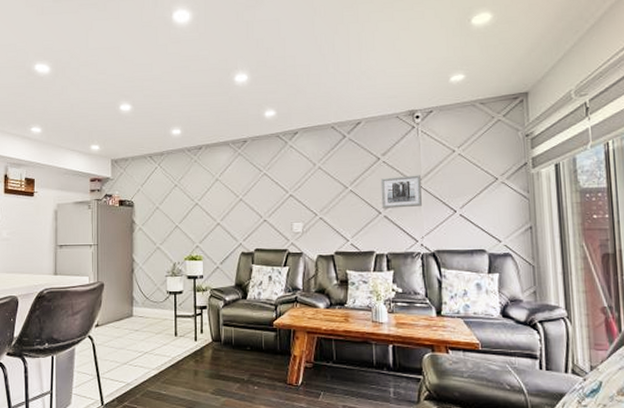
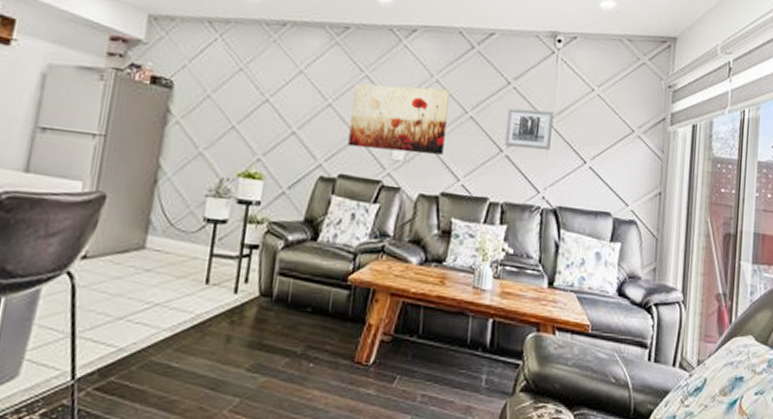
wall art: none [257,173,332,227] -> present [348,83,450,155]

